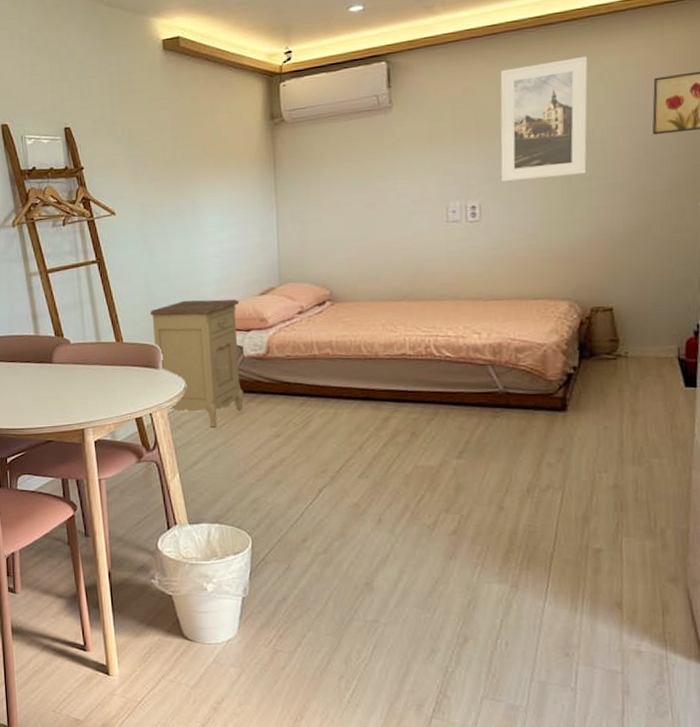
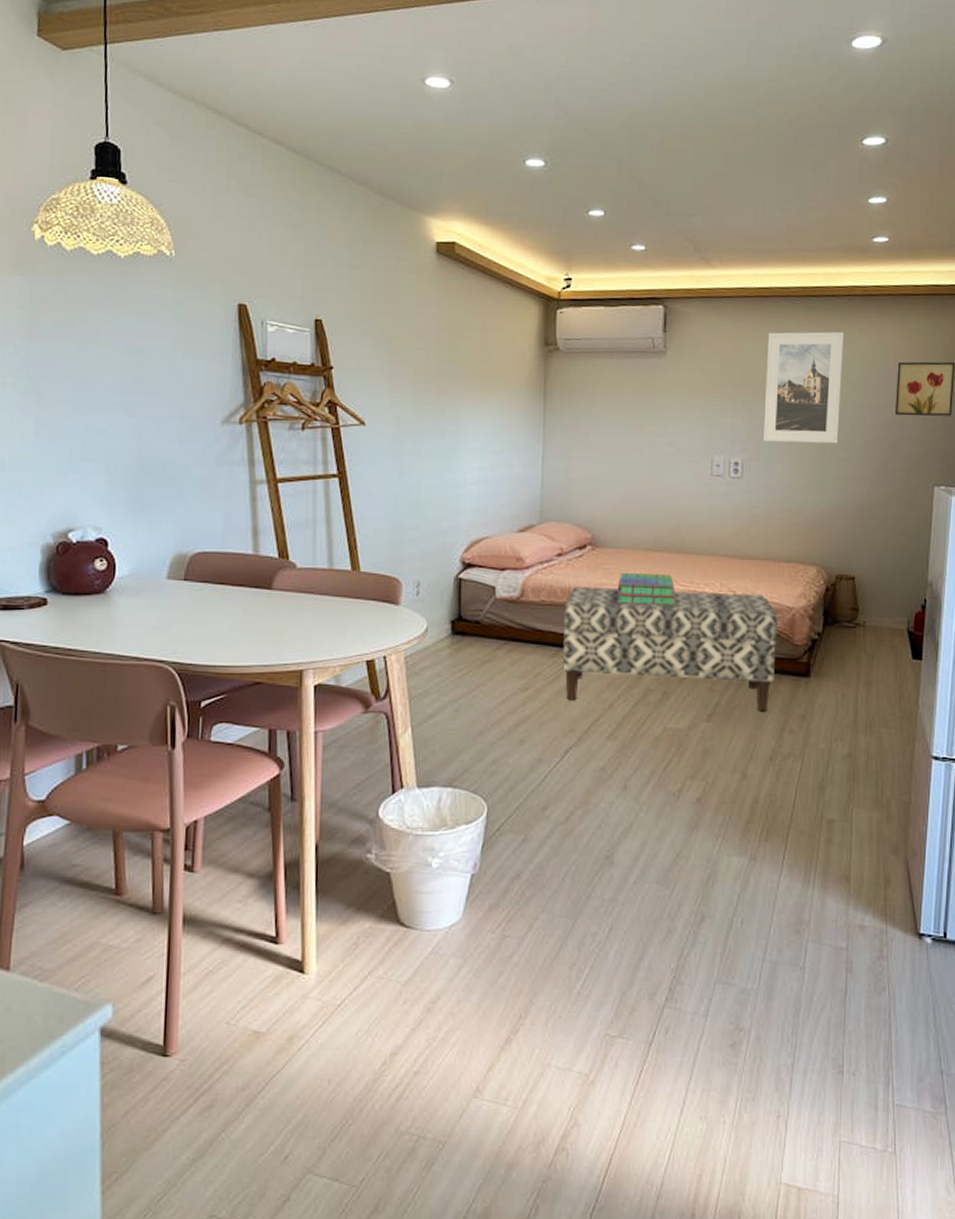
nightstand: present [150,299,244,428] -> none [395,529,496,676]
bench: none [307,333,529,446] -> present [562,586,778,711]
stack of books: none [358,322,418,353] -> present [617,572,676,605]

